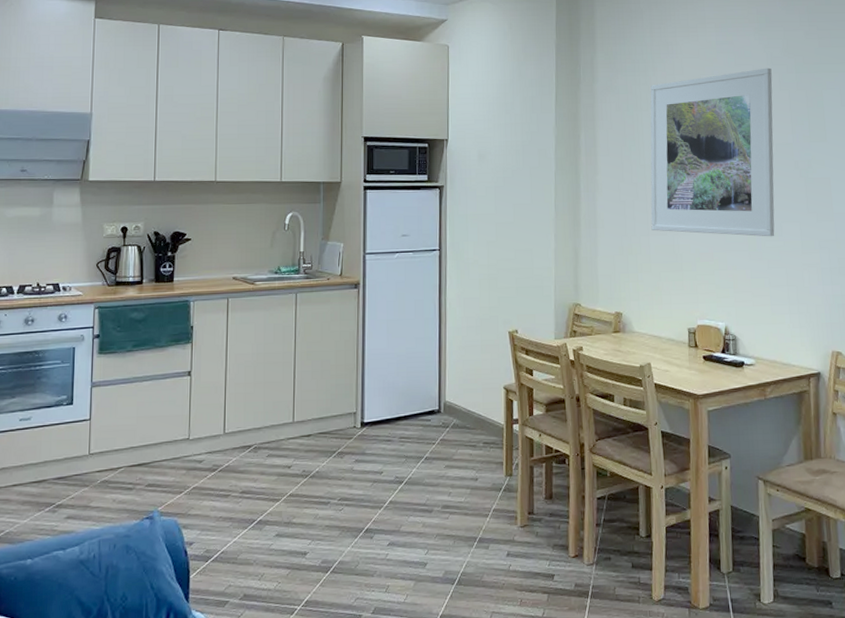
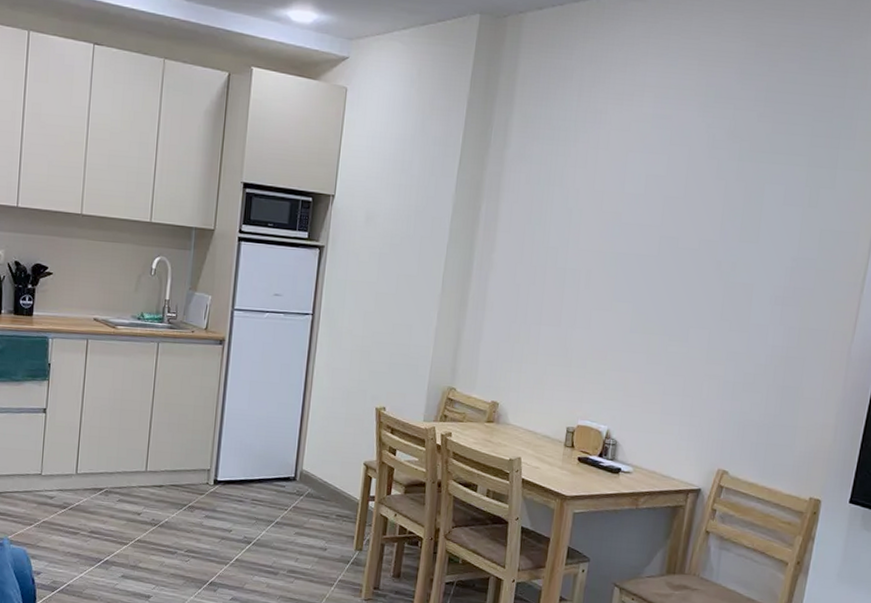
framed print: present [650,68,775,237] -> none [544,151,711,342]

